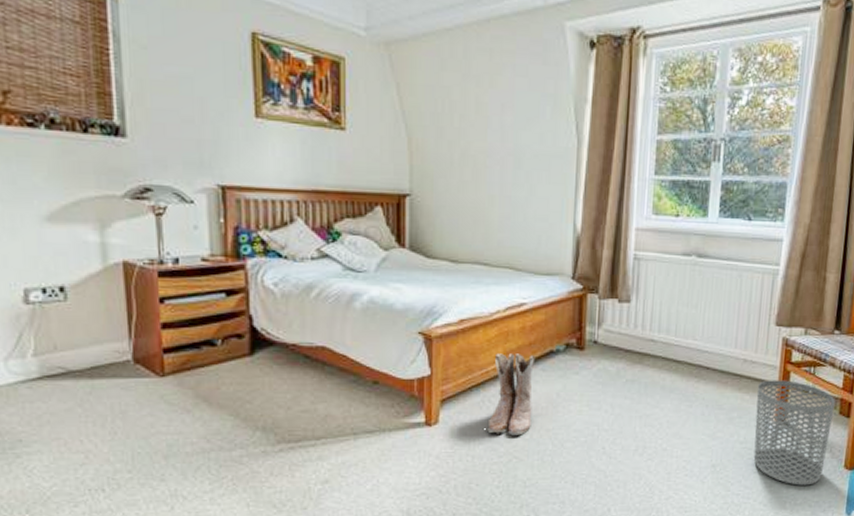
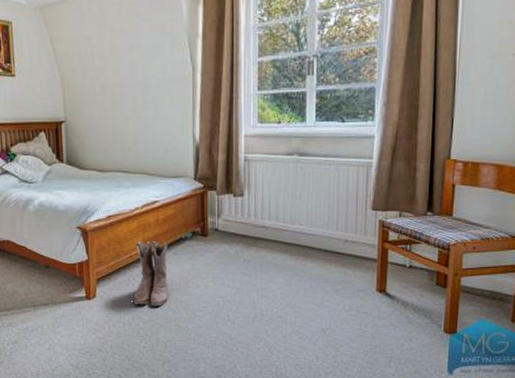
waste bin: present [753,380,835,486] -> none [358,256,432,347]

